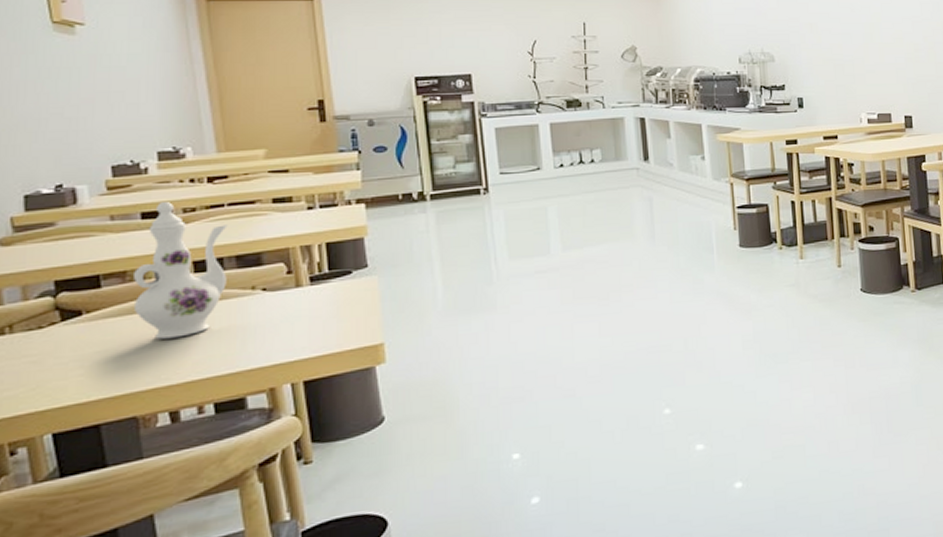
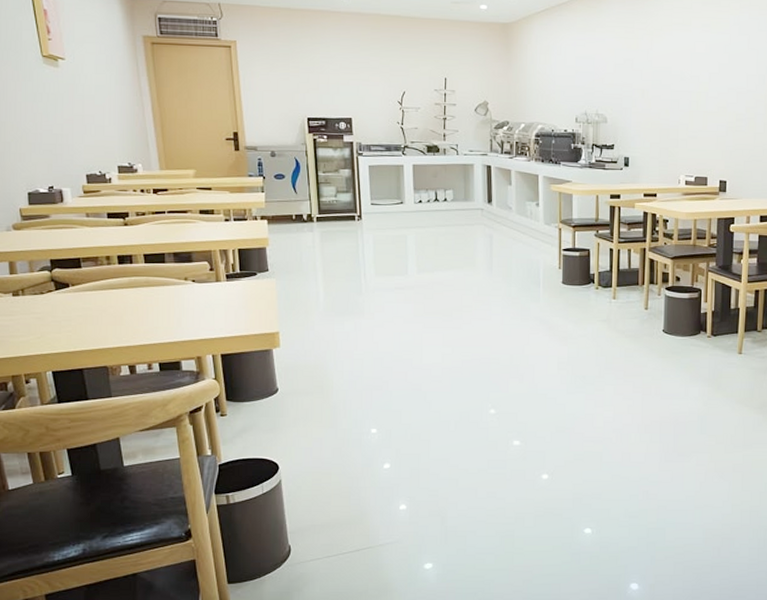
ewer: present [134,201,228,339] -> none [103,205,168,311]

